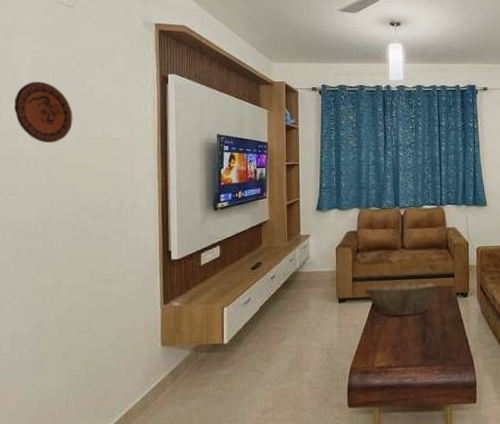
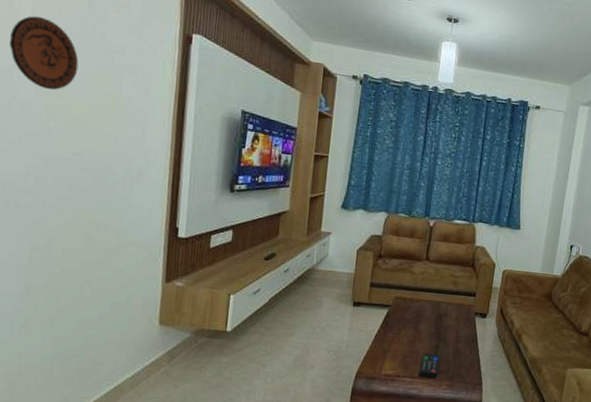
fruit basket: present [363,281,438,317] -> none [380,292,457,329]
remote control: none [410,339,429,365] -> present [418,353,440,378]

